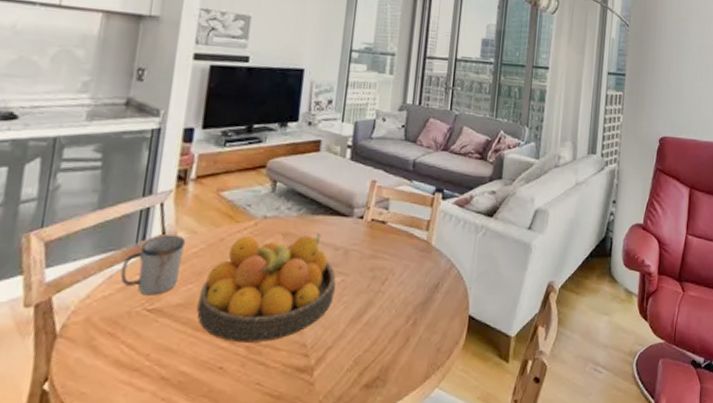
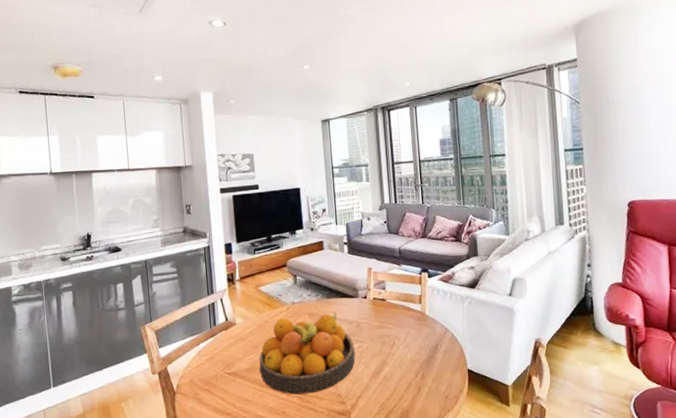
mug: present [120,235,186,296] -> none [205,320,243,364]

